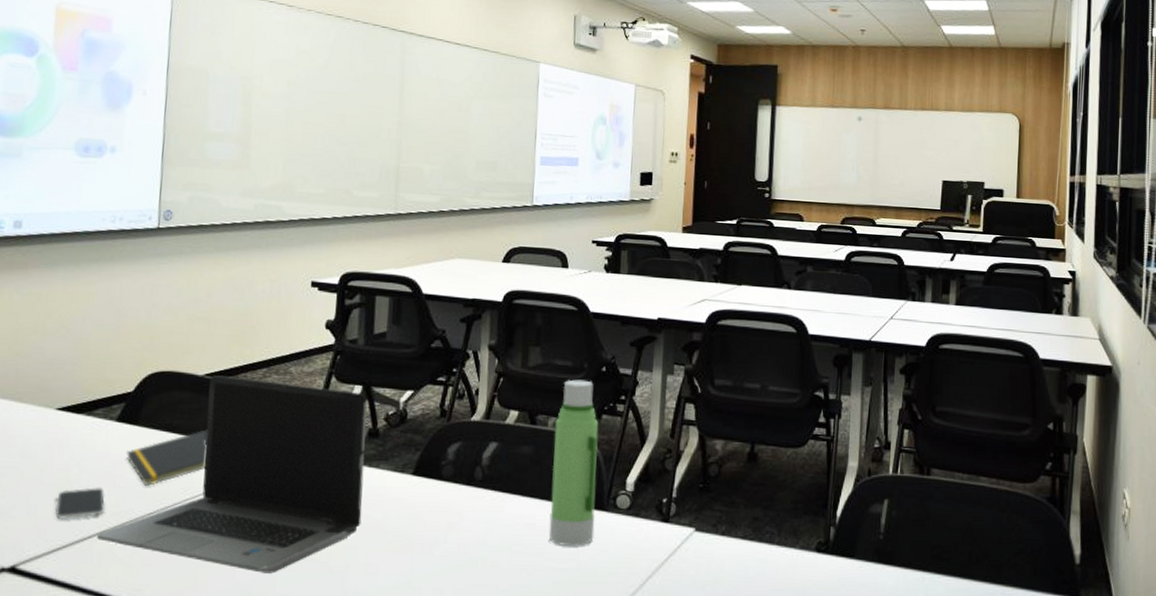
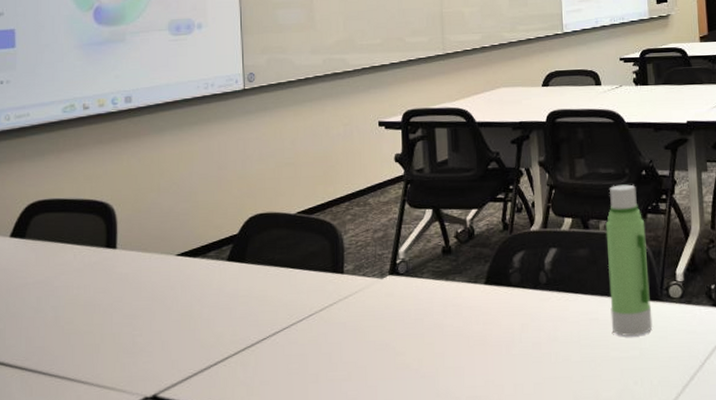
smartphone: present [54,486,106,520] -> none [183,319,225,352]
laptop computer: present [97,375,368,574] -> none [221,212,445,384]
notepad: present [125,429,208,487] -> none [237,261,305,316]

